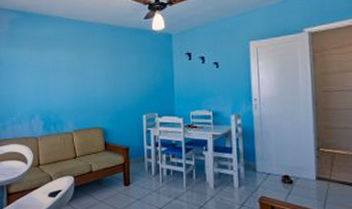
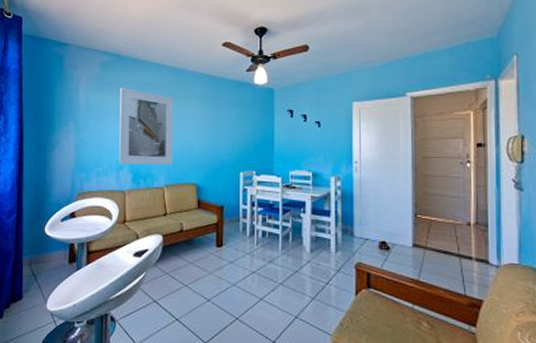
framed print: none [28,42,80,113] -> present [119,87,174,165]

